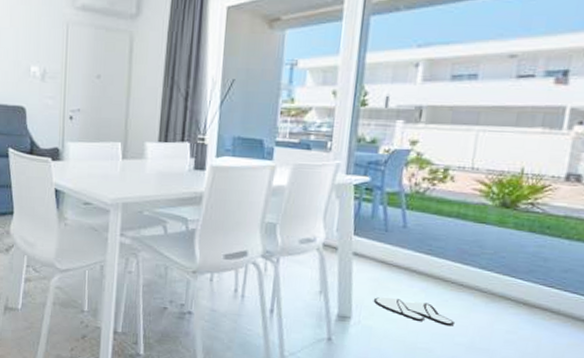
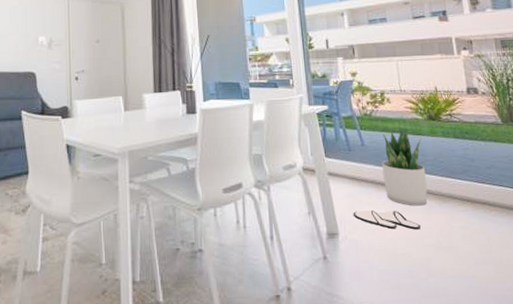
planter: none [420,214,483,302] -> present [382,129,428,206]

